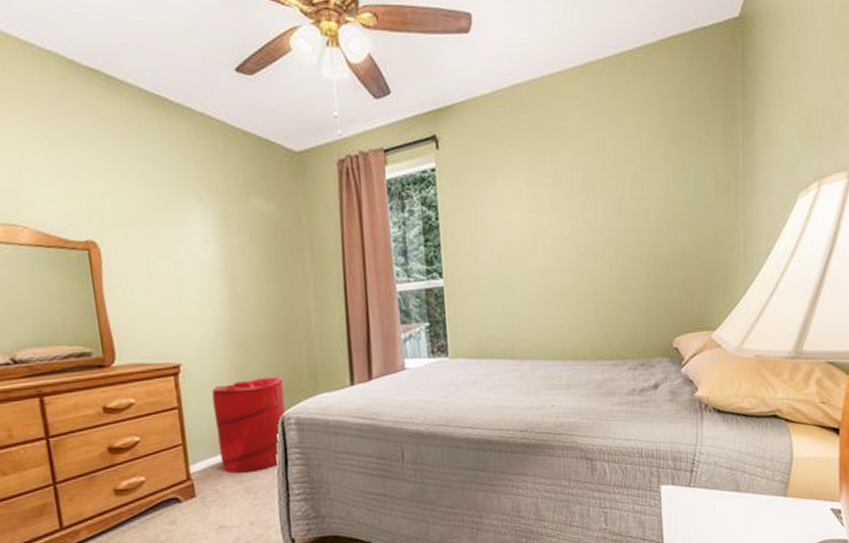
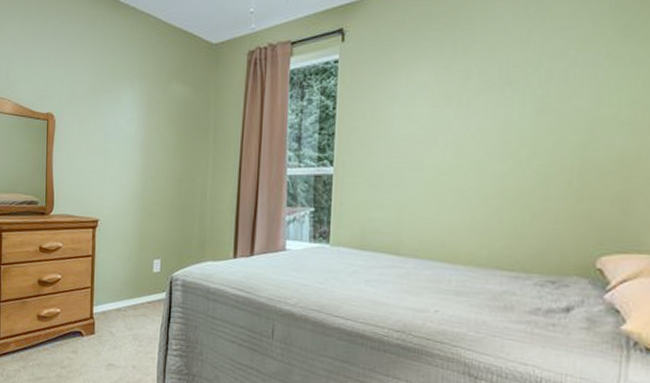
laundry hamper: present [211,376,286,474] -> none [118,239,176,323]

